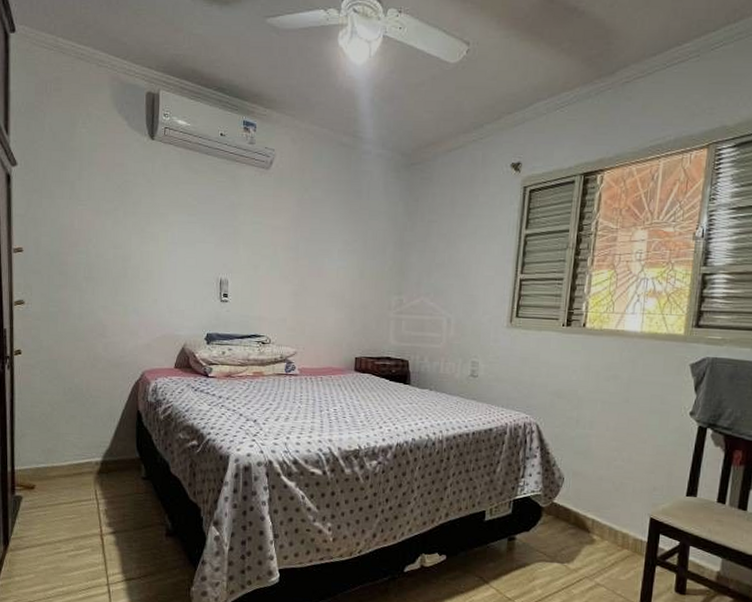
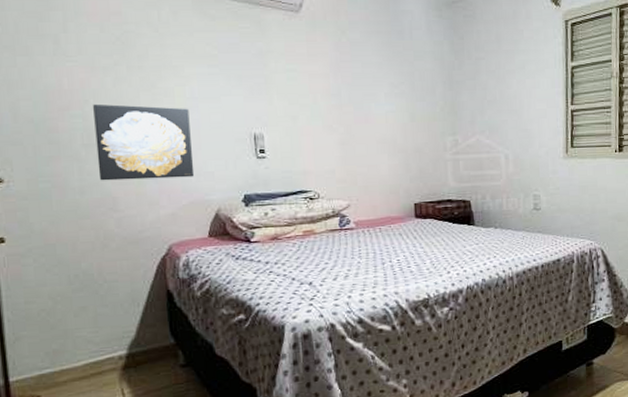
wall art: none [94,242,169,314] -> present [93,103,195,181]

